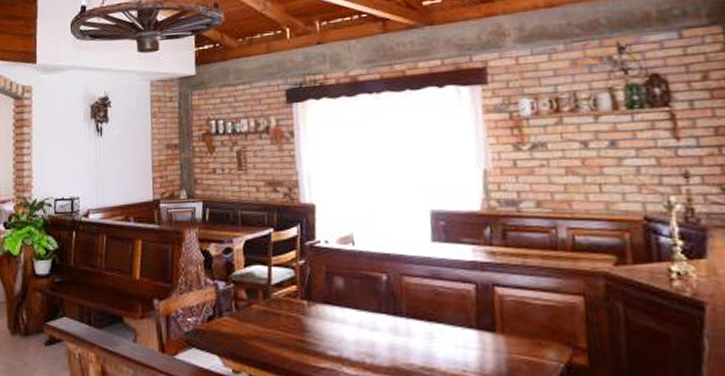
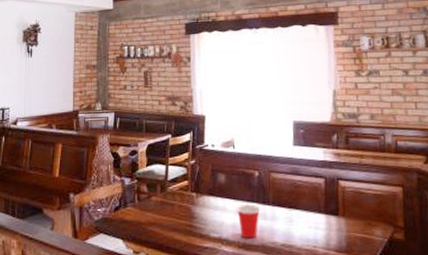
cup: none [358,316,392,359] -> present [235,204,261,239]

